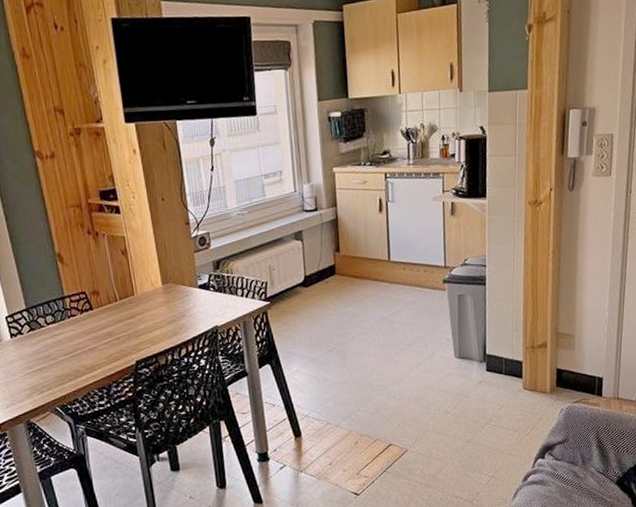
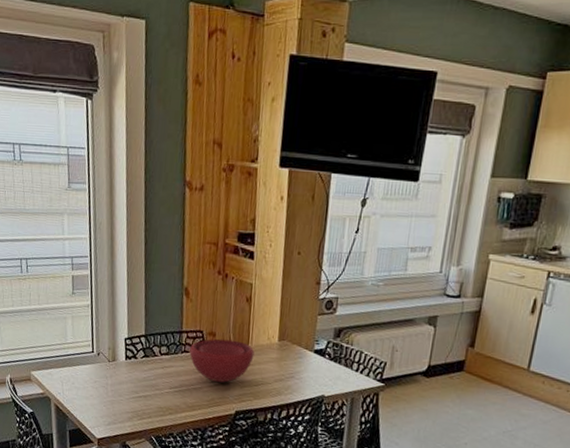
bowl: none [76,293,142,338] -> present [189,338,254,383]

